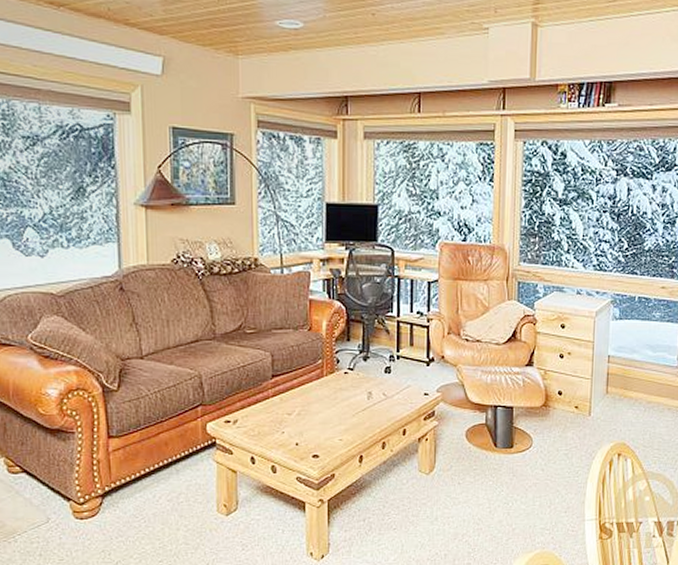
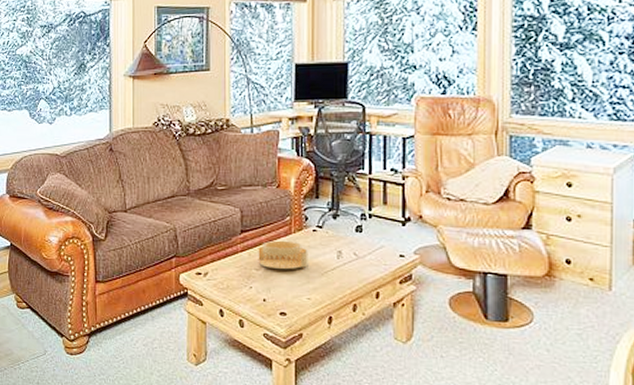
architectural model: none [290,384,340,413] -> present [258,240,308,270]

